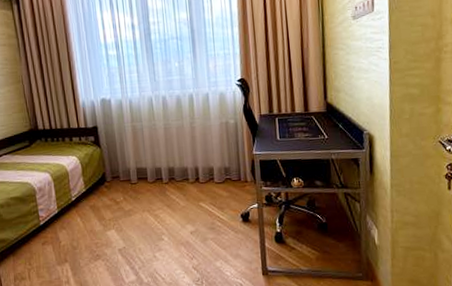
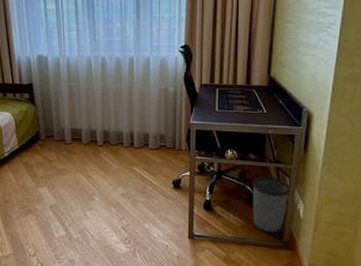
wastebasket: none [322,202,363,264] -> present [252,176,292,234]

